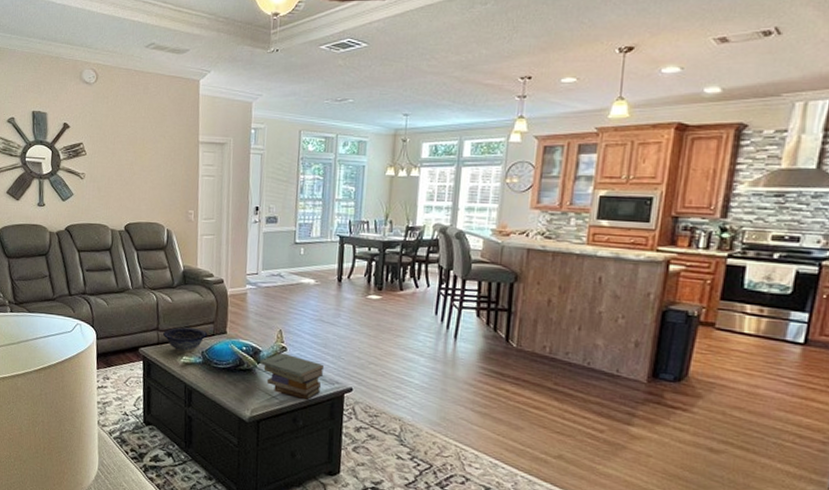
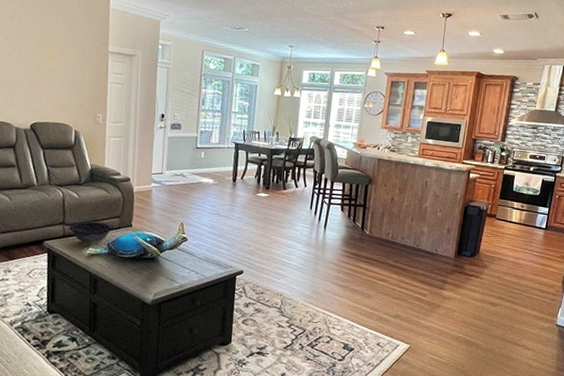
books: present [260,353,325,401] -> none [163,242,220,283]

